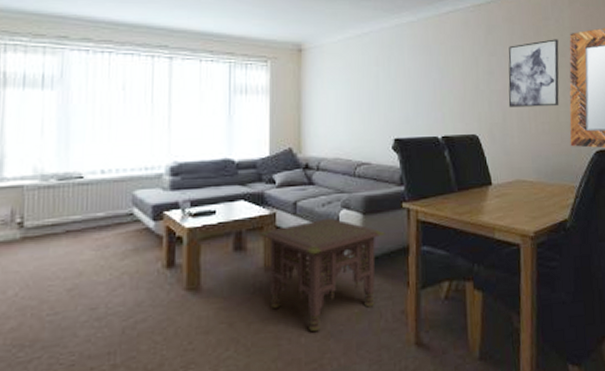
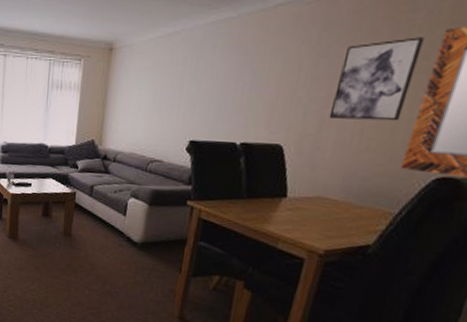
side table: present [259,218,385,333] -> none [62,203,167,289]

